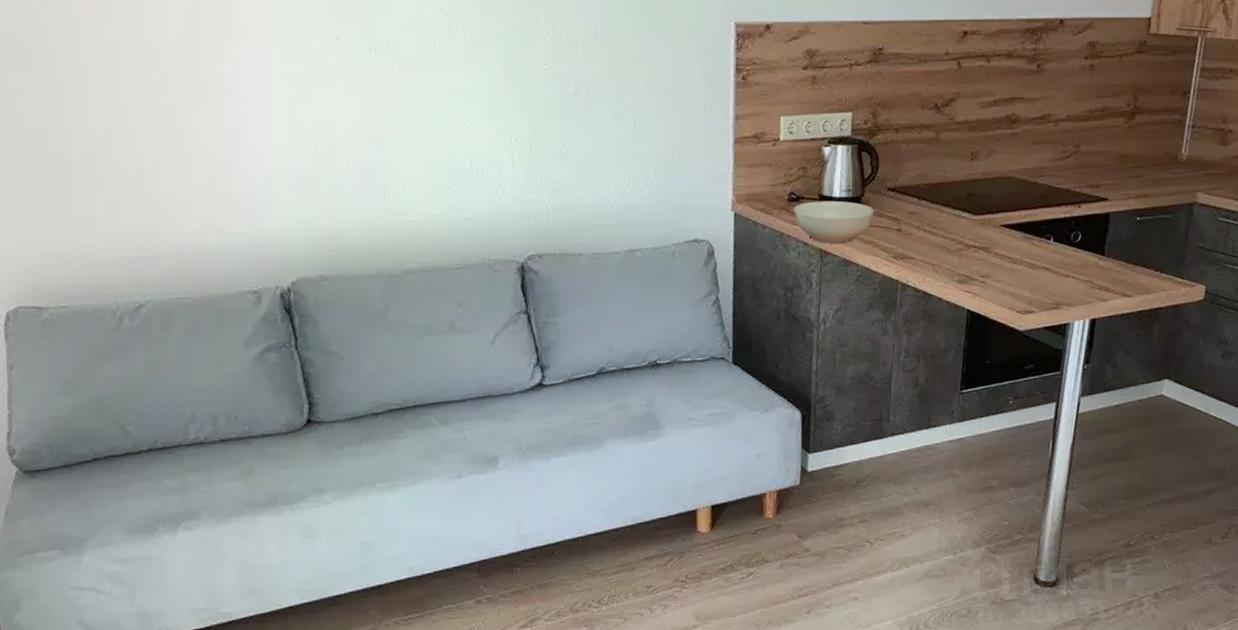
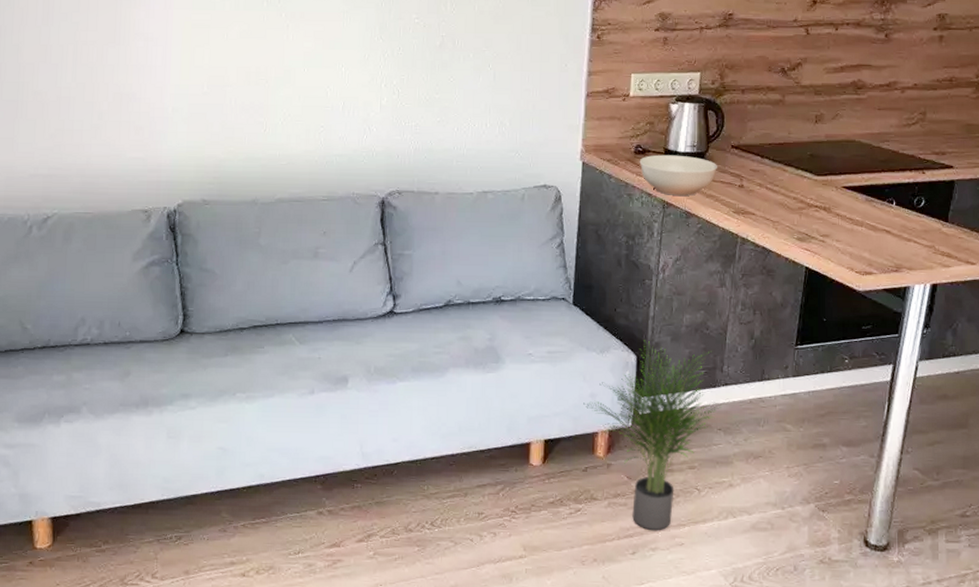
potted plant: none [749,395,889,587] -> present [583,340,721,530]

